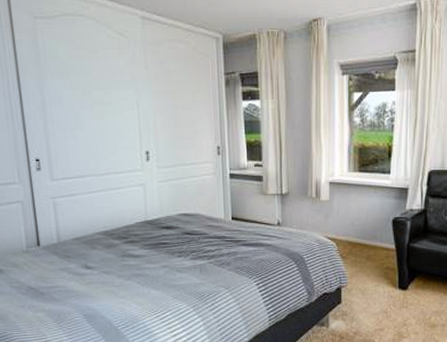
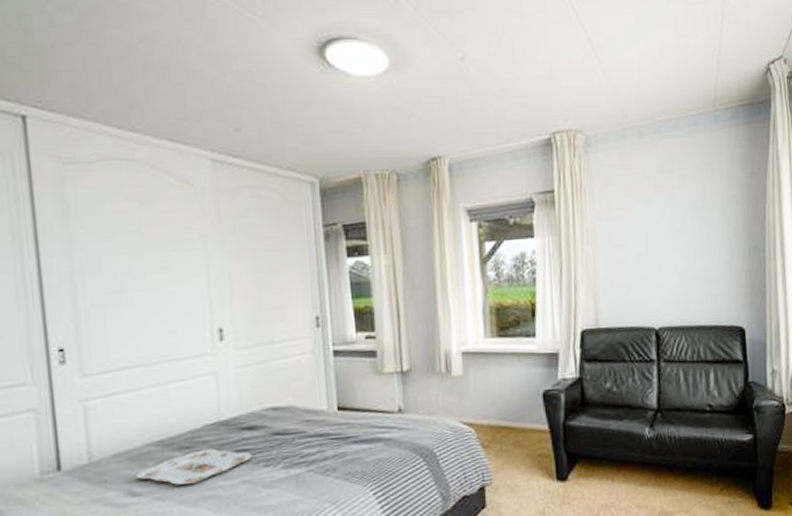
serving tray: none [89,240,169,264] -> present [135,448,252,485]

